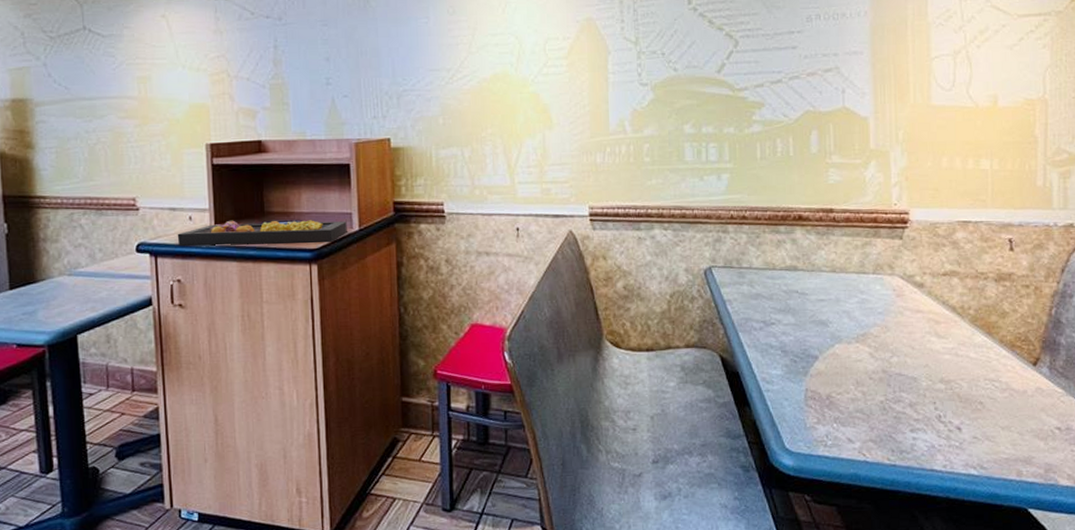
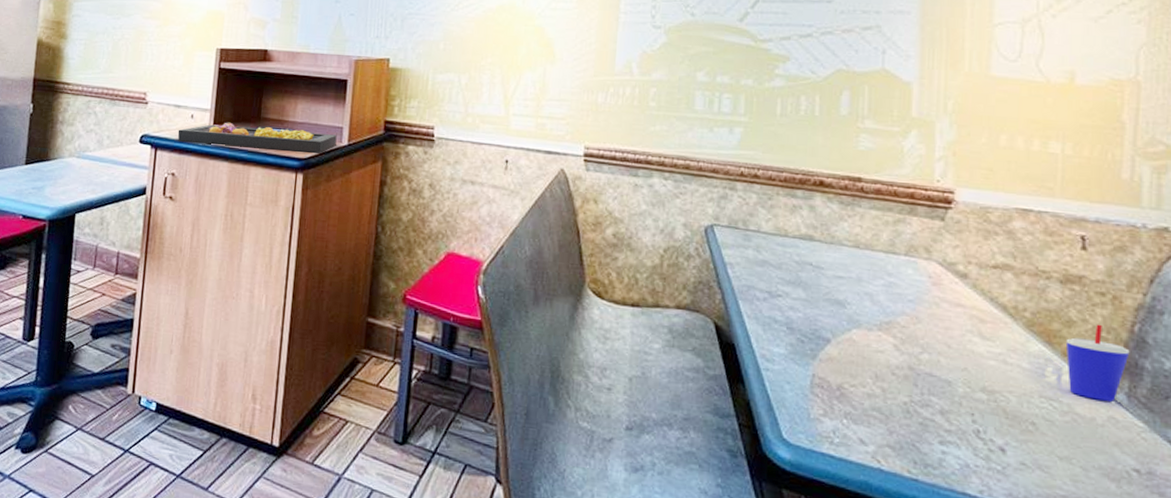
beverage cup: none [1001,312,1049,376] -> present [1065,324,1130,402]

